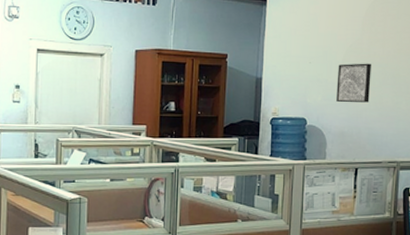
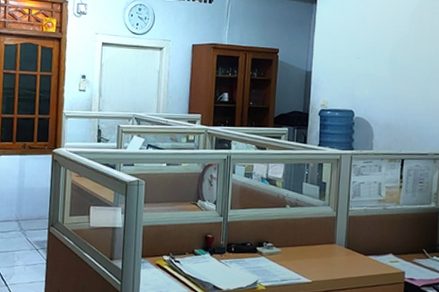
wall art: present [336,63,371,103] -> none [383,58,418,97]

